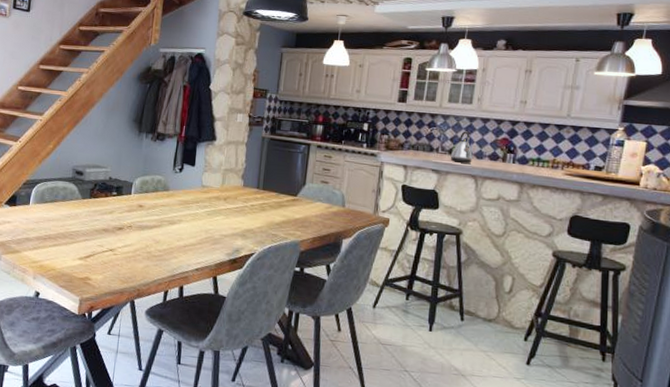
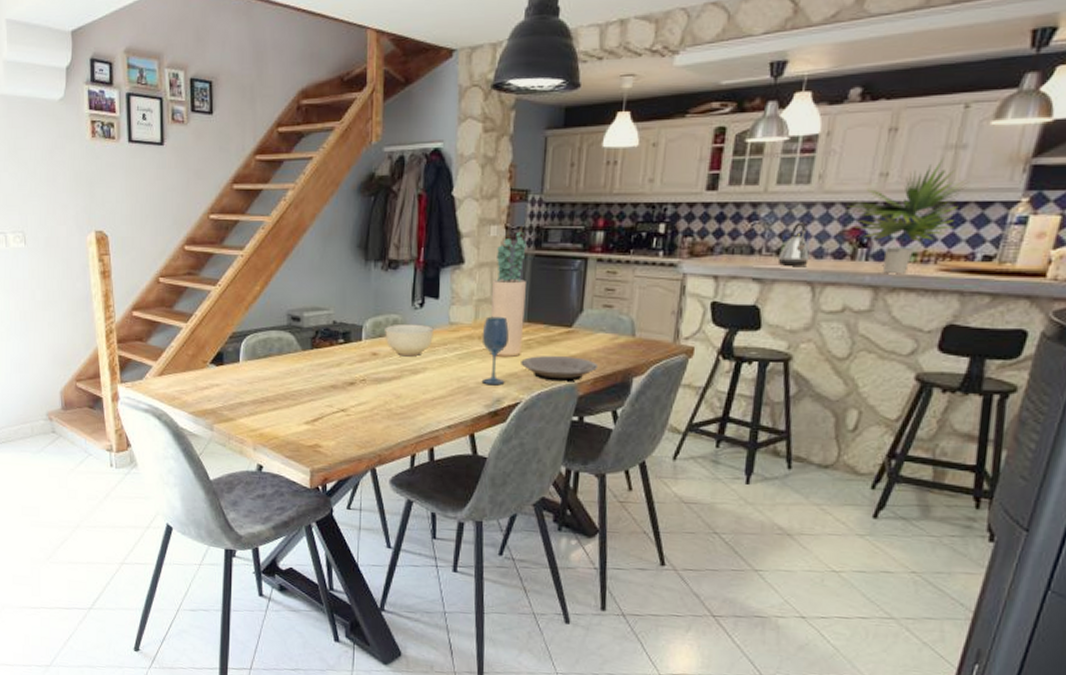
bowl: none [150,183,190,211] -> present [385,323,435,357]
wineglass: none [224,183,248,238] -> present [481,316,509,386]
vase: none [235,115,264,216] -> present [491,225,527,357]
plate: none [256,216,317,239] -> present [521,356,599,382]
plant: none [498,94,582,176] -> present [846,158,969,275]

